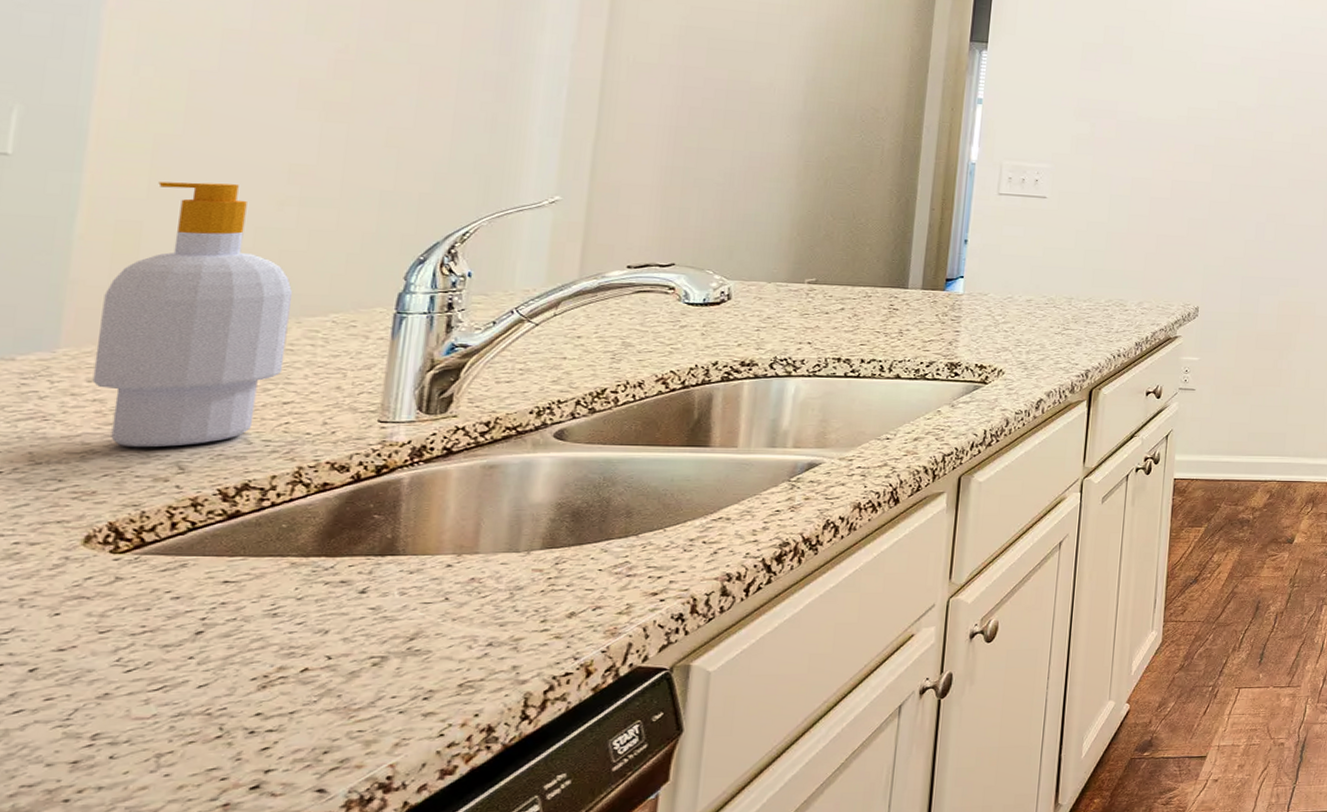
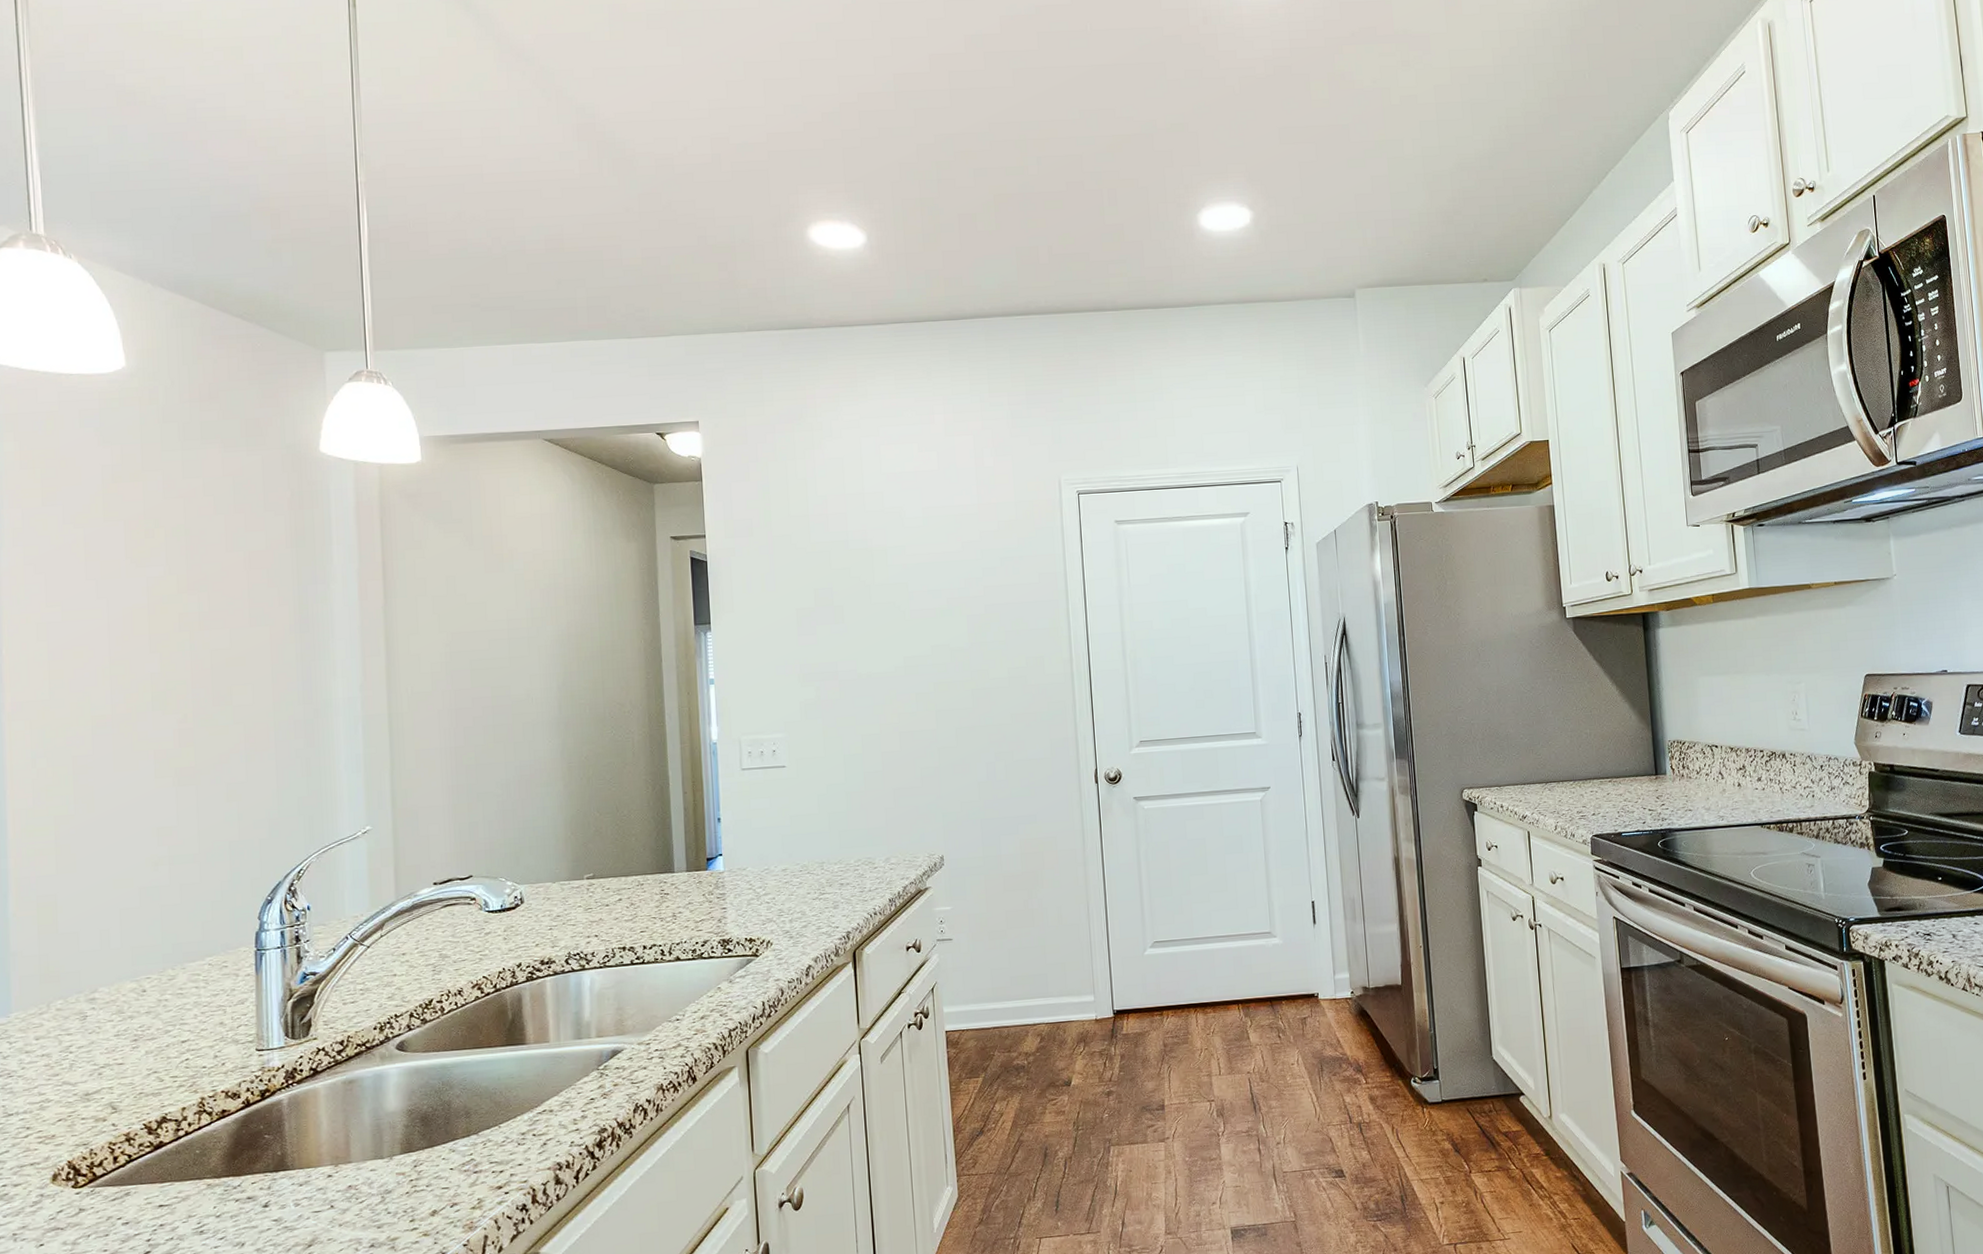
soap bottle: present [92,181,293,448] -> none [37,852,177,1094]

